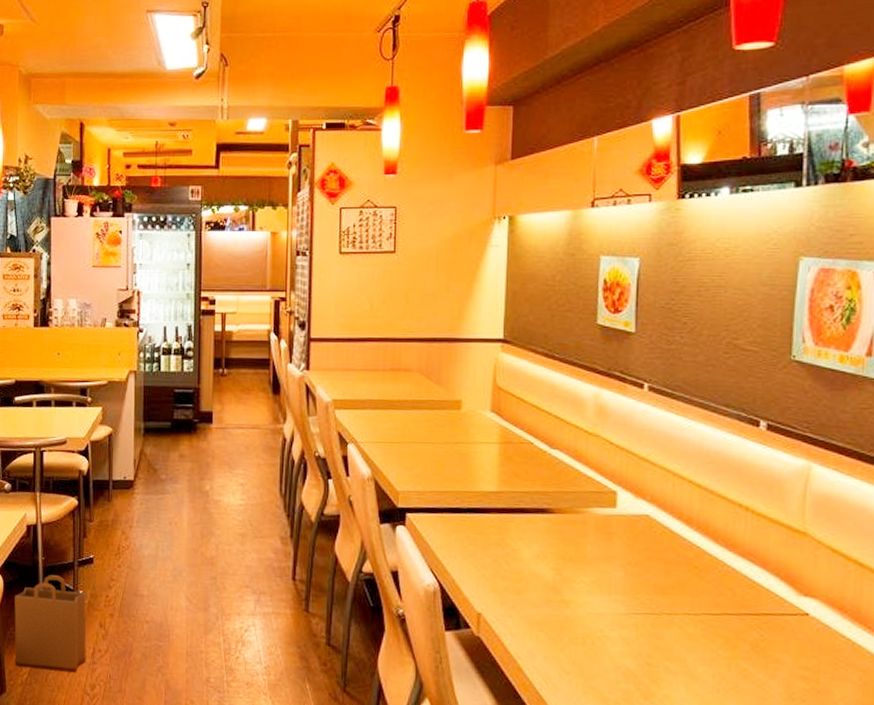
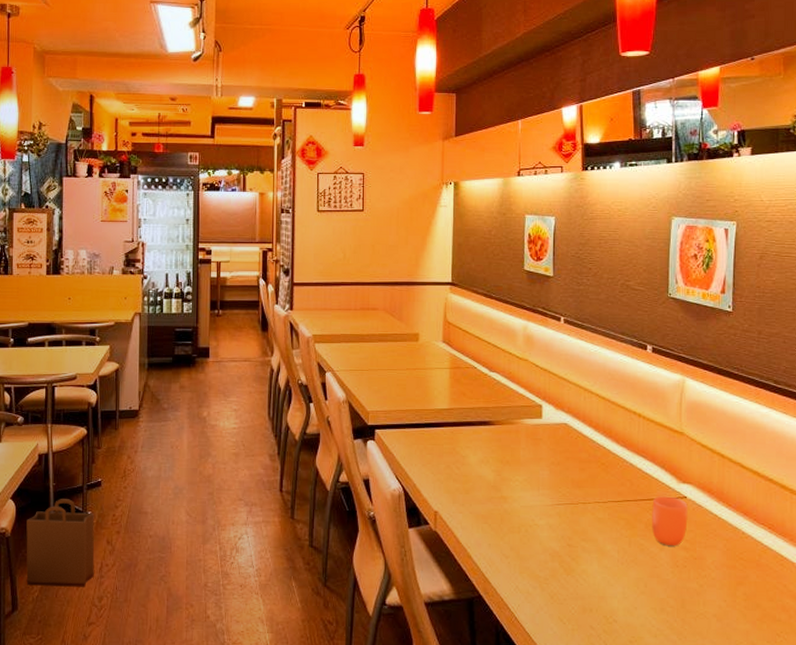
cup: none [760,610,810,675] -> present [652,496,688,547]

